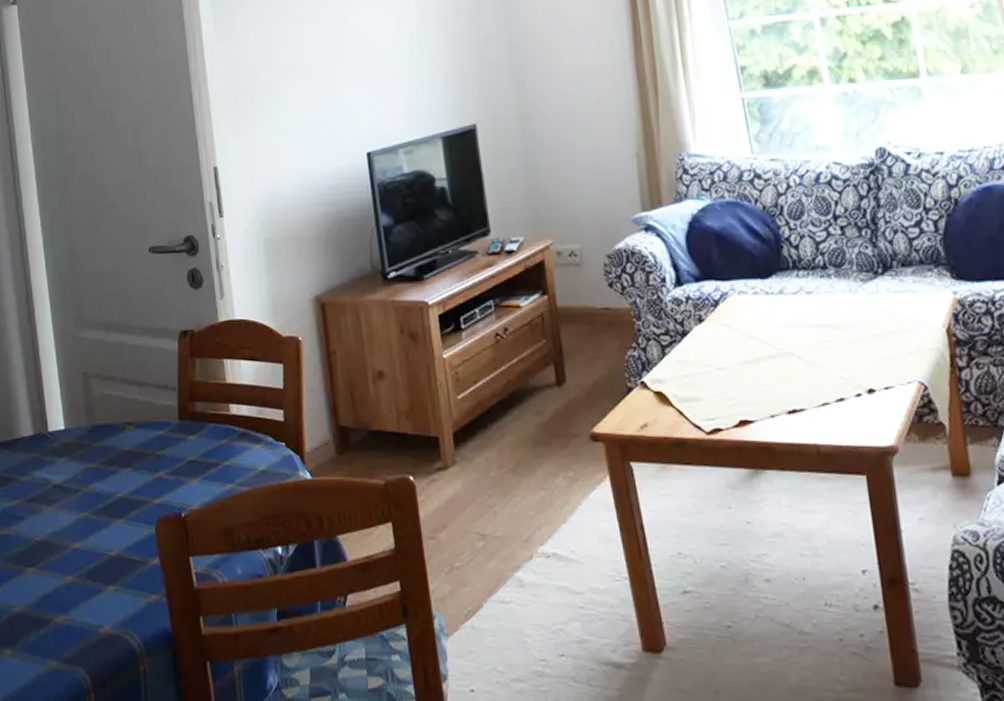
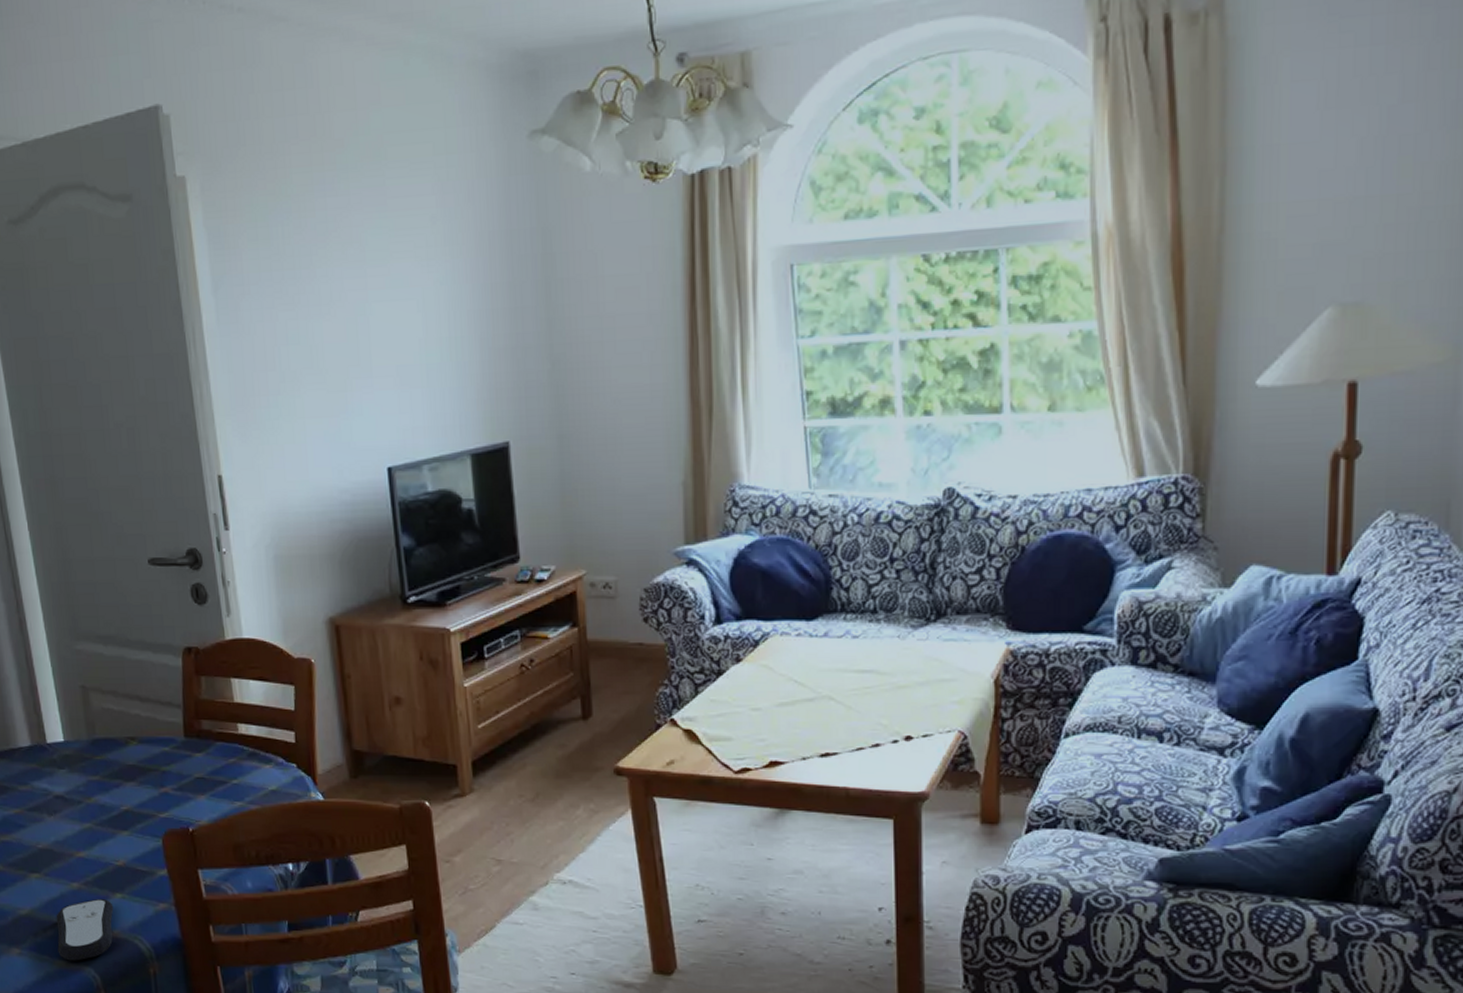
remote control: none [49,591,106,661] -> present [56,898,114,961]

